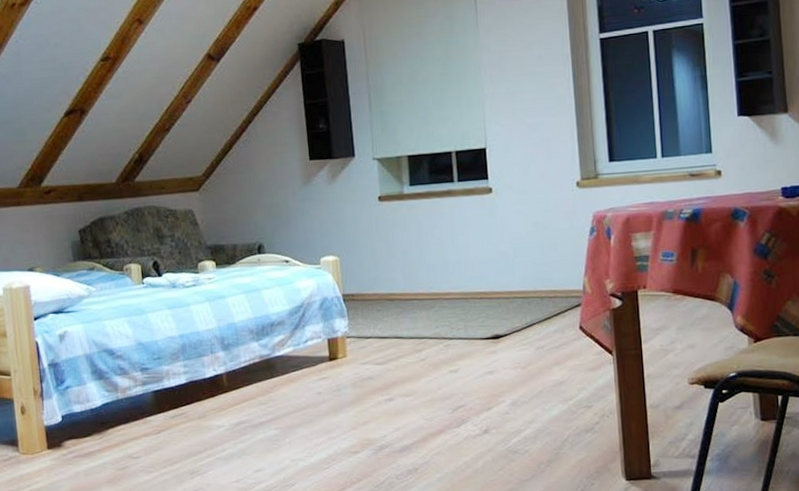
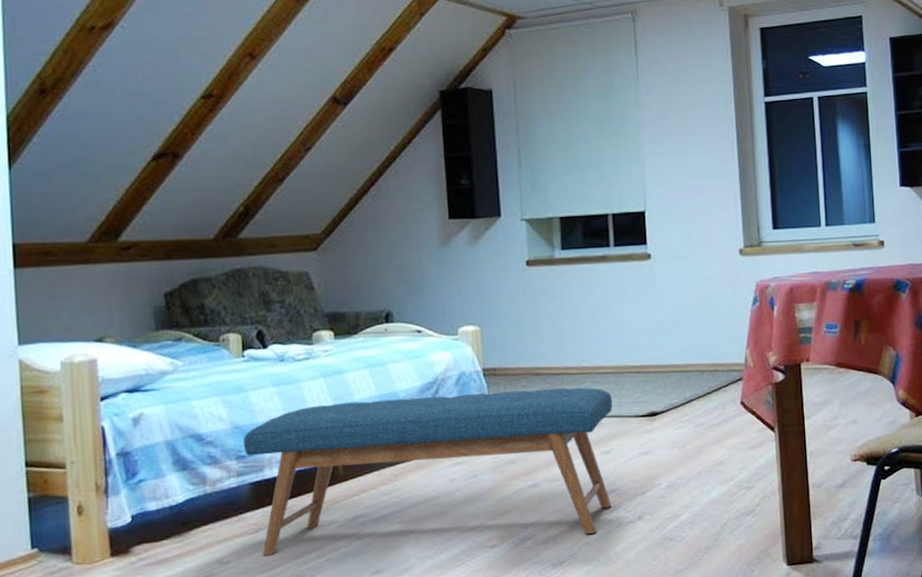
bench: none [146,311,460,453] -> present [244,387,613,556]

